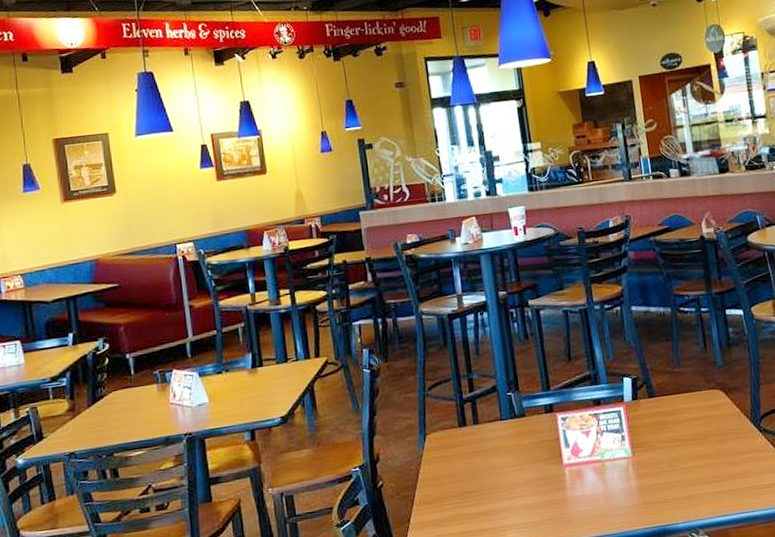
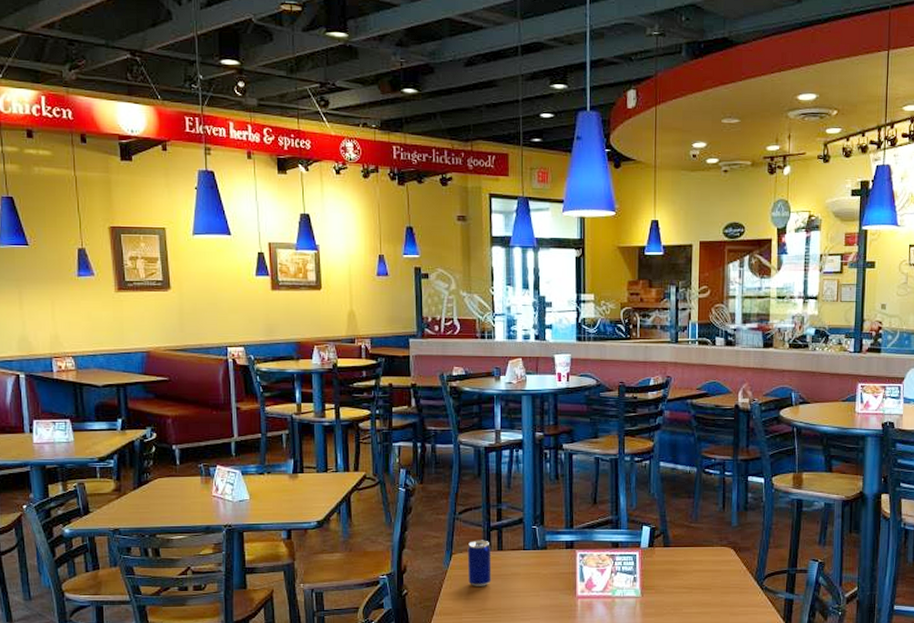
beer can: none [441,415,471,469] -> present [467,540,492,587]

